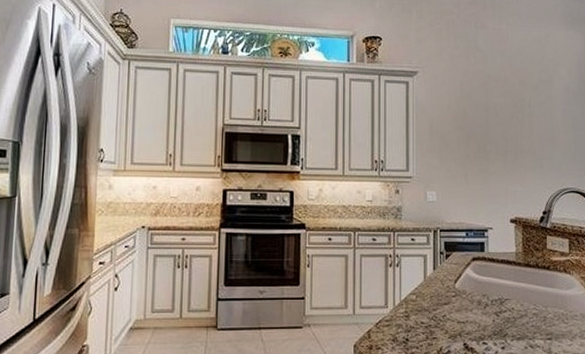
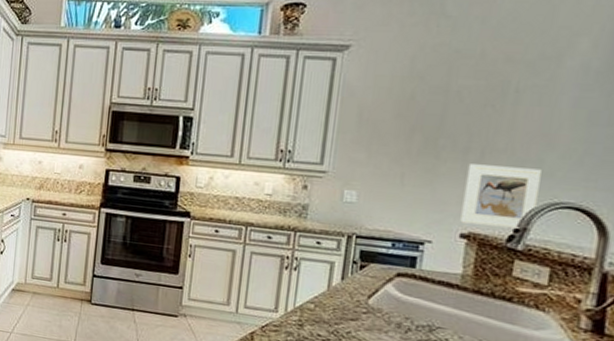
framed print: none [508,163,553,211] -> present [460,164,542,229]

